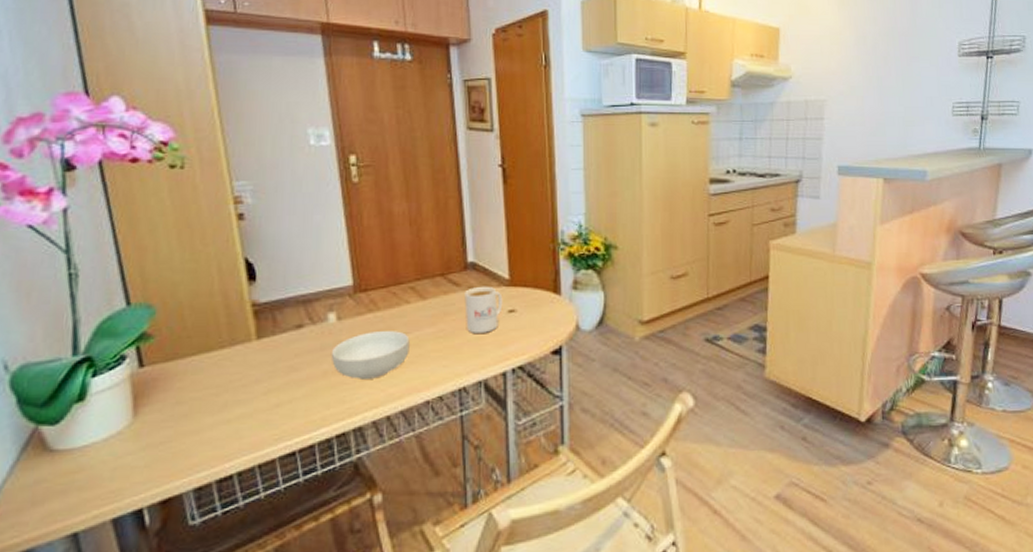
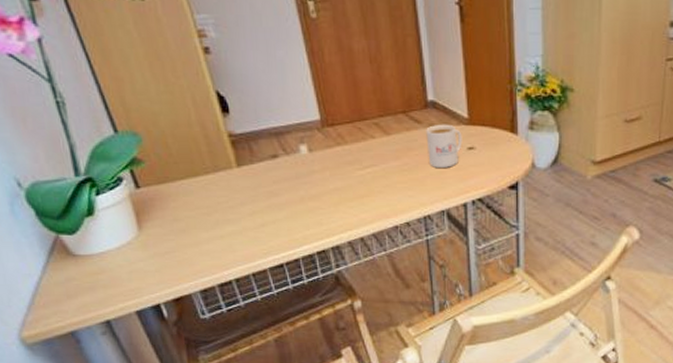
cereal bowl: present [331,331,410,379] -> none [306,163,377,205]

